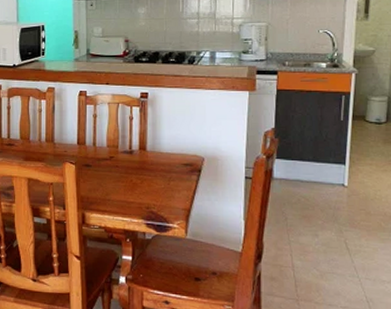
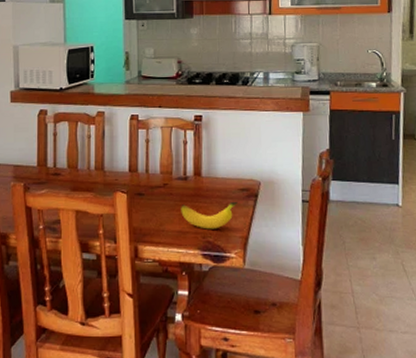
banana: none [126,175,181,201] -> present [181,201,238,230]

